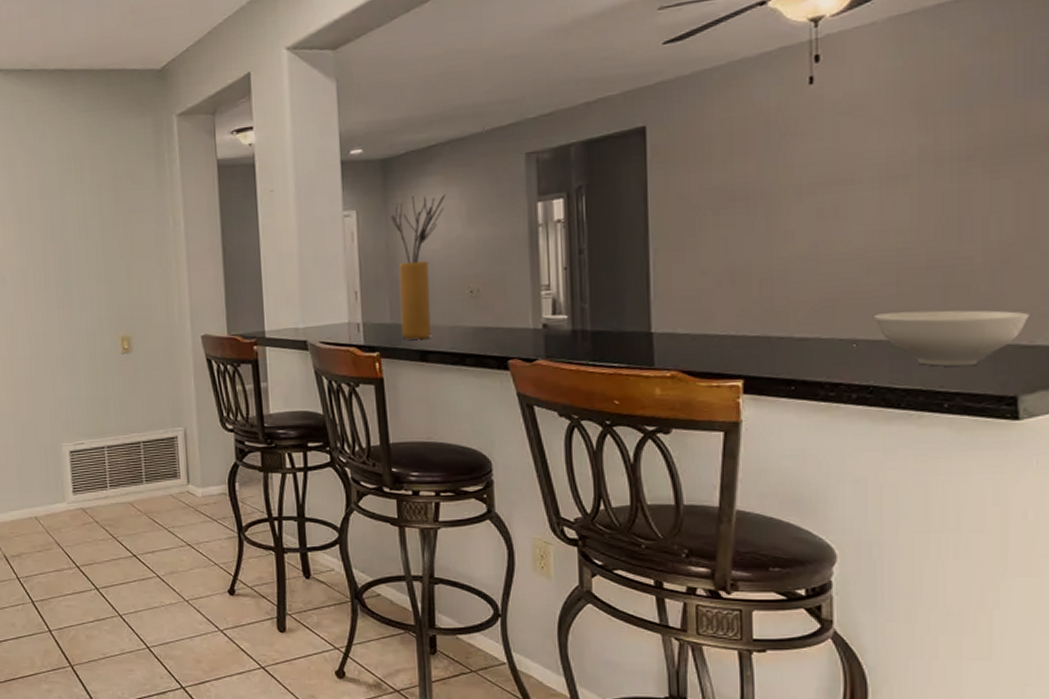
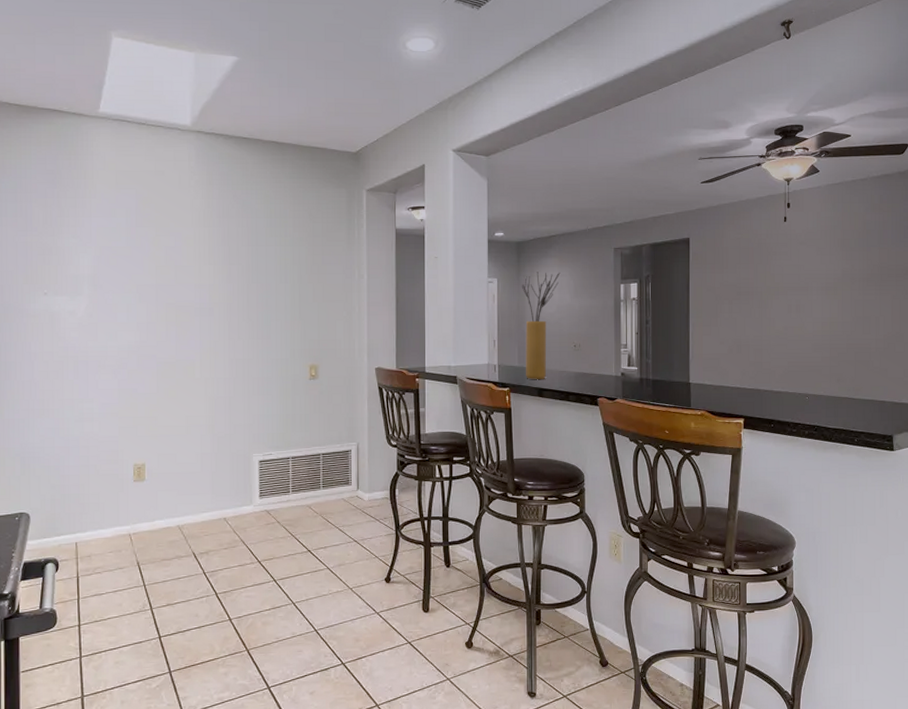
bowl: present [875,310,1030,367] -> none [818,377,899,415]

